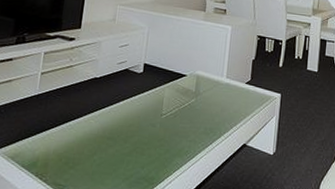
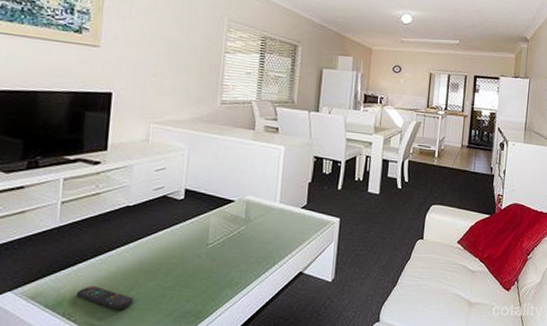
remote control: none [48,149,96,173] -> present [76,285,133,310]

